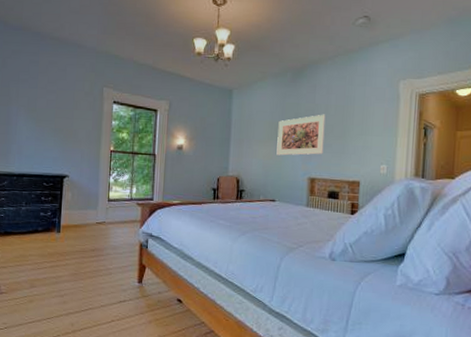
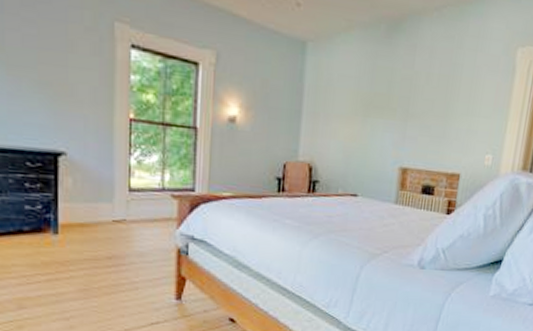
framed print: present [276,114,326,156] -> none [361,85,426,139]

